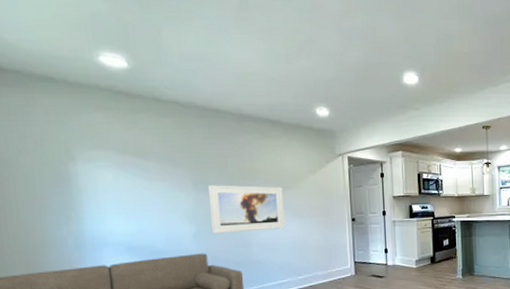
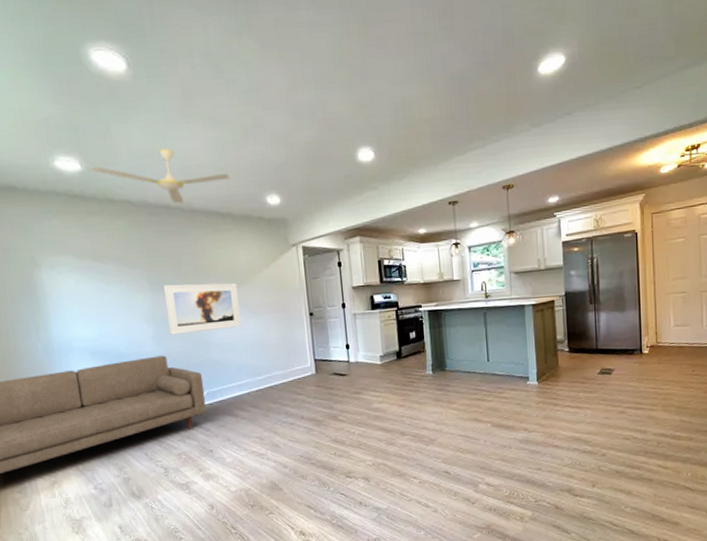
ceiling fan: none [137,54,282,108] -> present [89,147,231,204]

